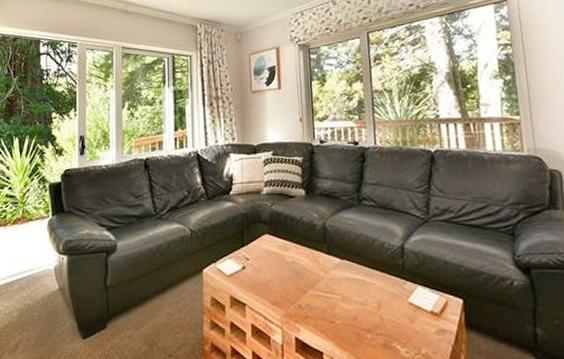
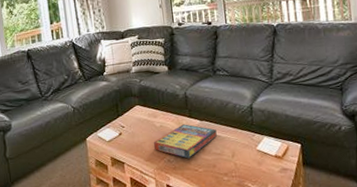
game compilation box: none [282,262,360,306] -> present [153,124,217,159]

